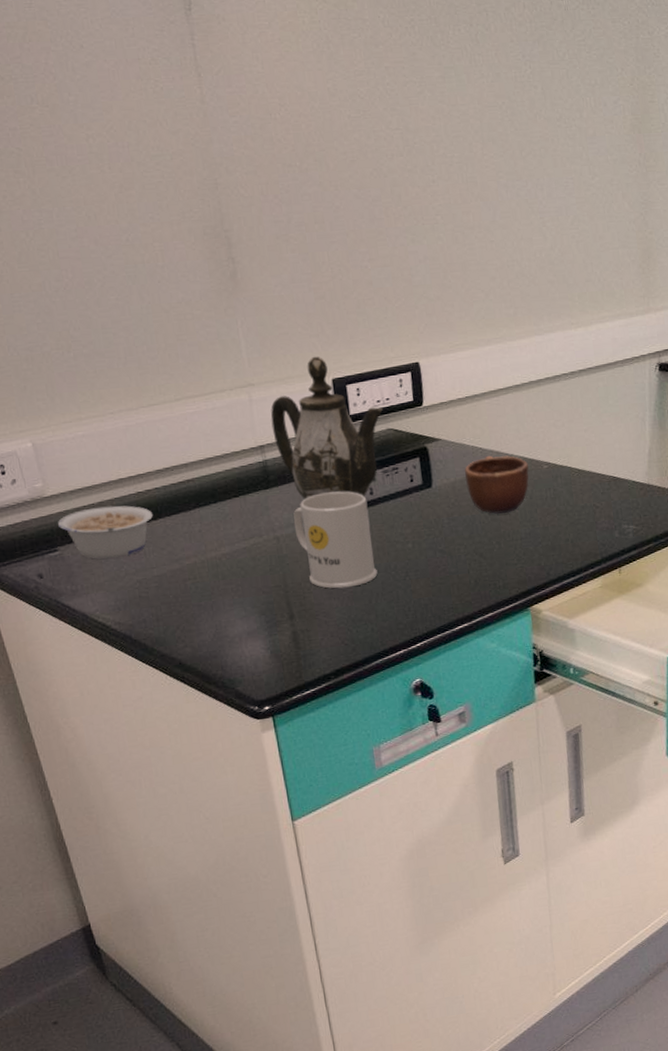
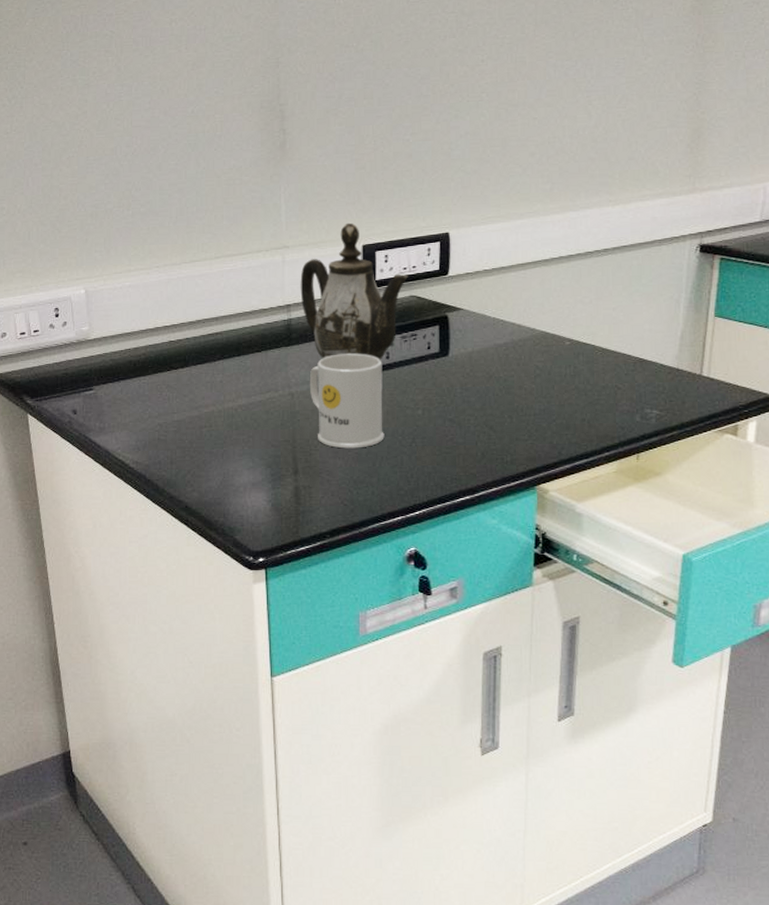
legume: present [58,505,154,560] -> none [97,352,181,401]
mug: present [465,455,529,514] -> none [483,328,550,387]

